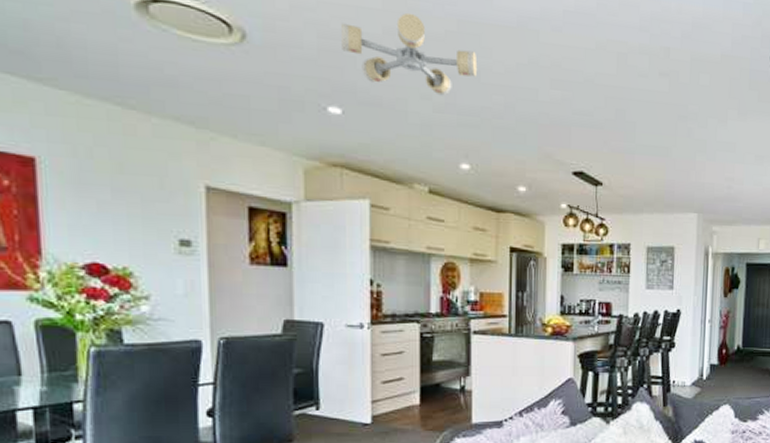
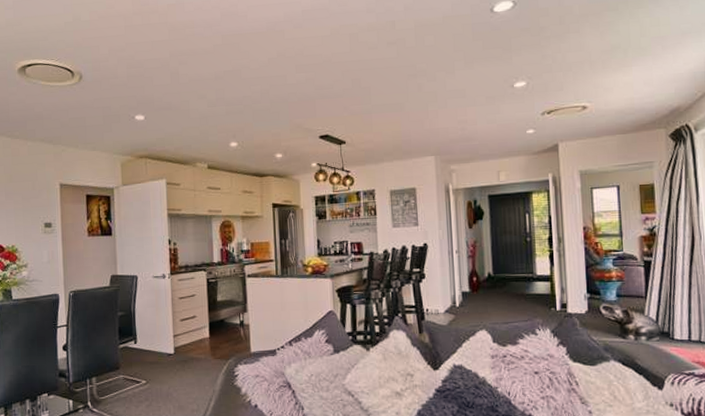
ceiling light: present [341,12,478,96] -> none [142,38,239,94]

